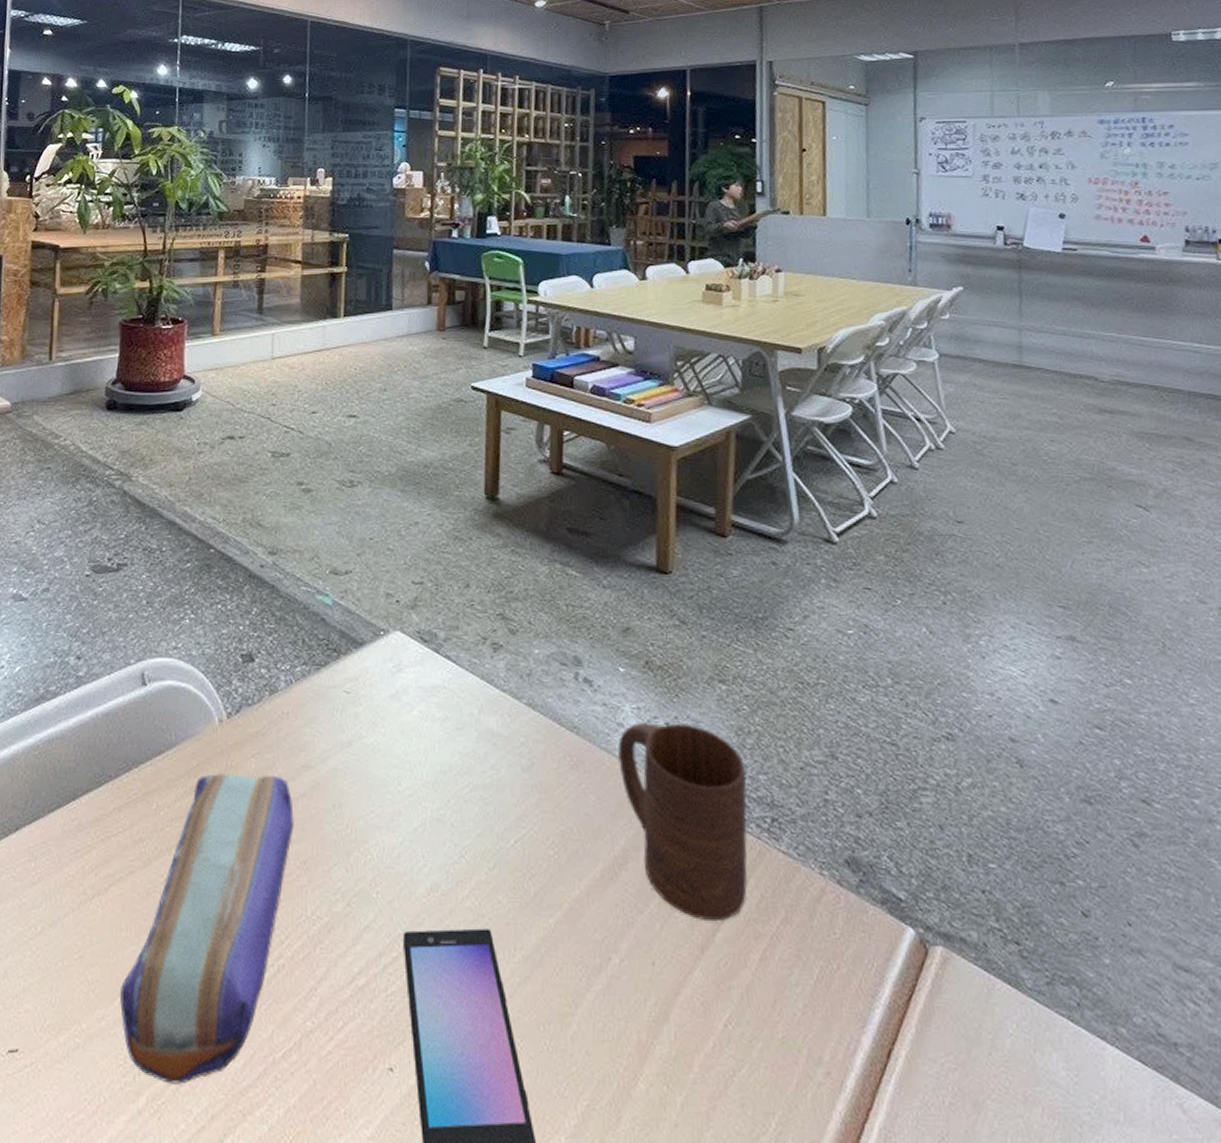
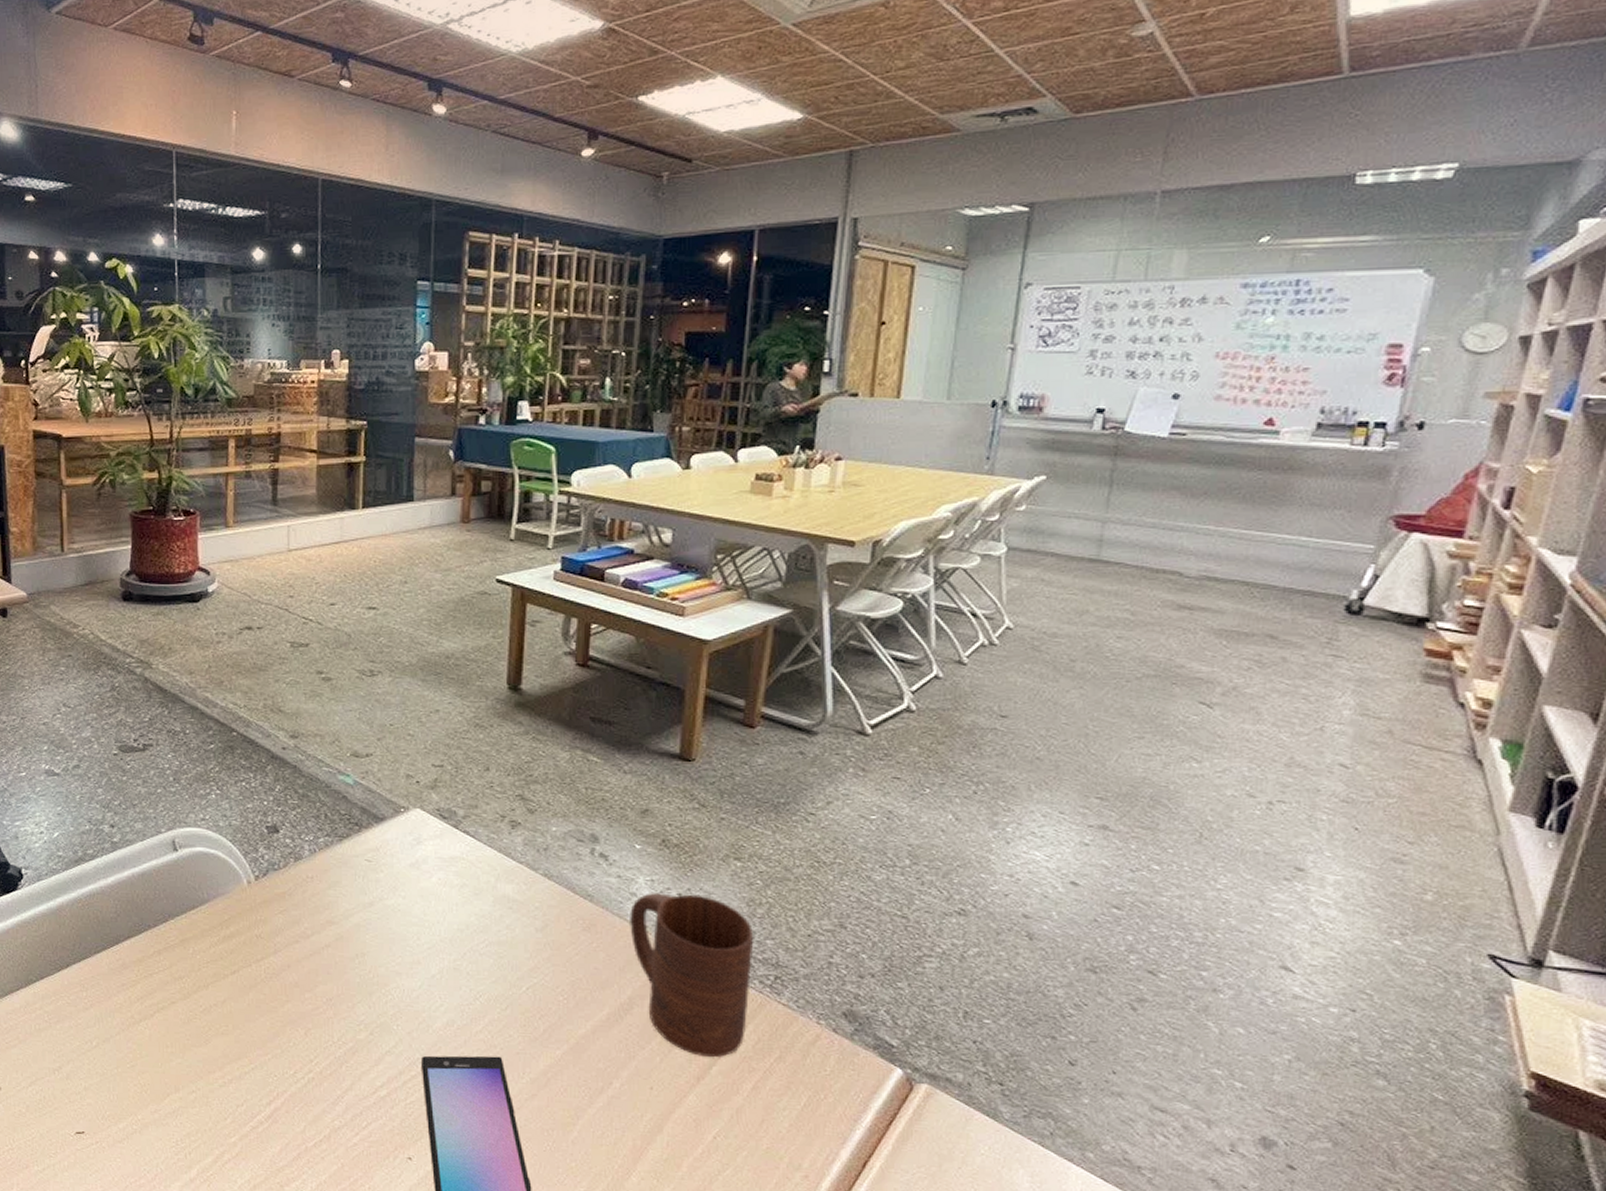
pencil case: present [120,774,294,1084] -> none [170,926,320,1162]

